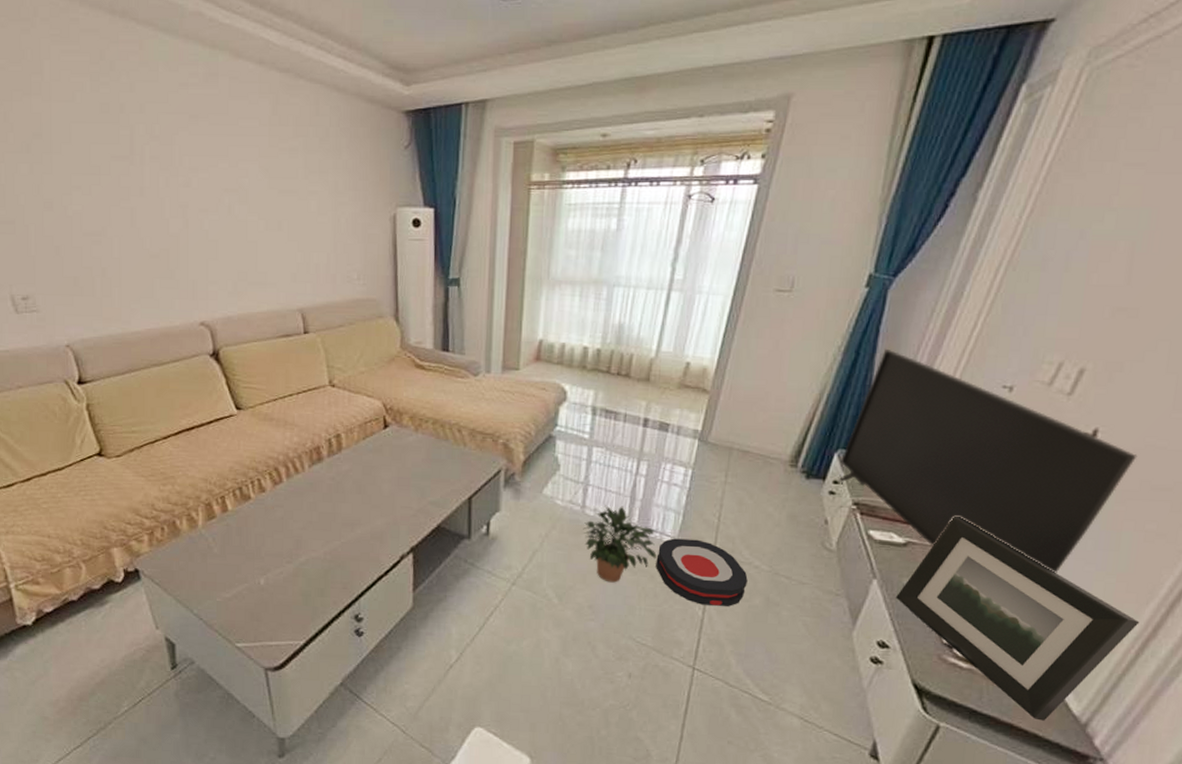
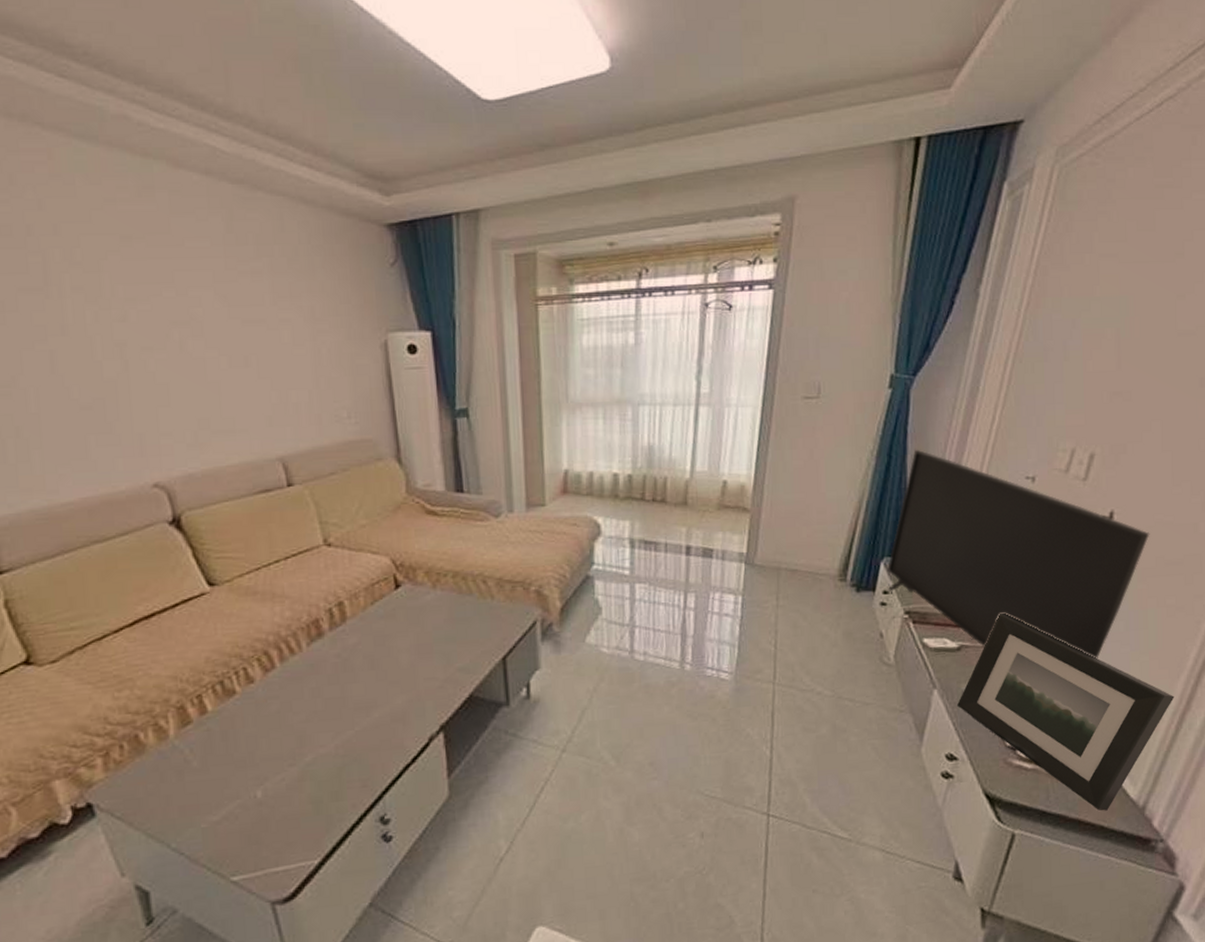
potted plant: present [583,505,657,583] -> none [634,645,716,733]
robot vacuum: present [656,538,748,606] -> none [716,671,812,743]

